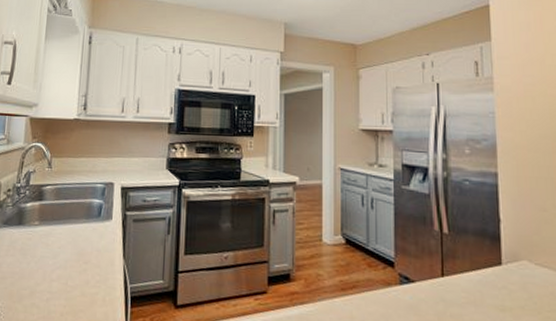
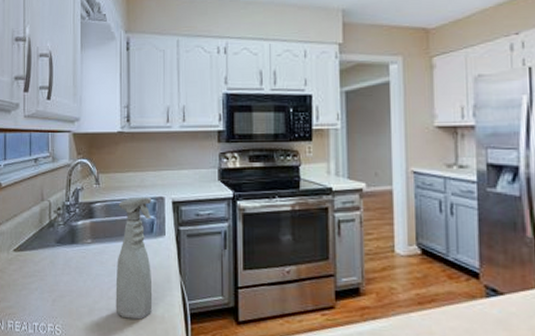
spray bottle: none [57,181,101,303] -> present [115,196,153,320]

